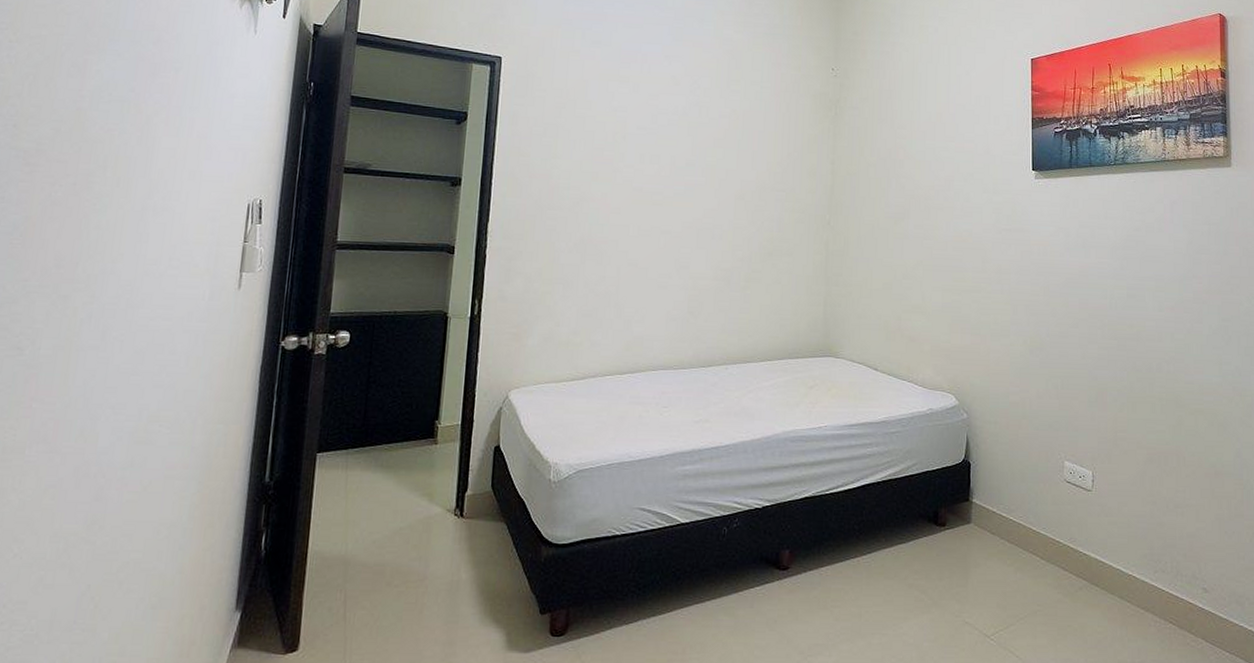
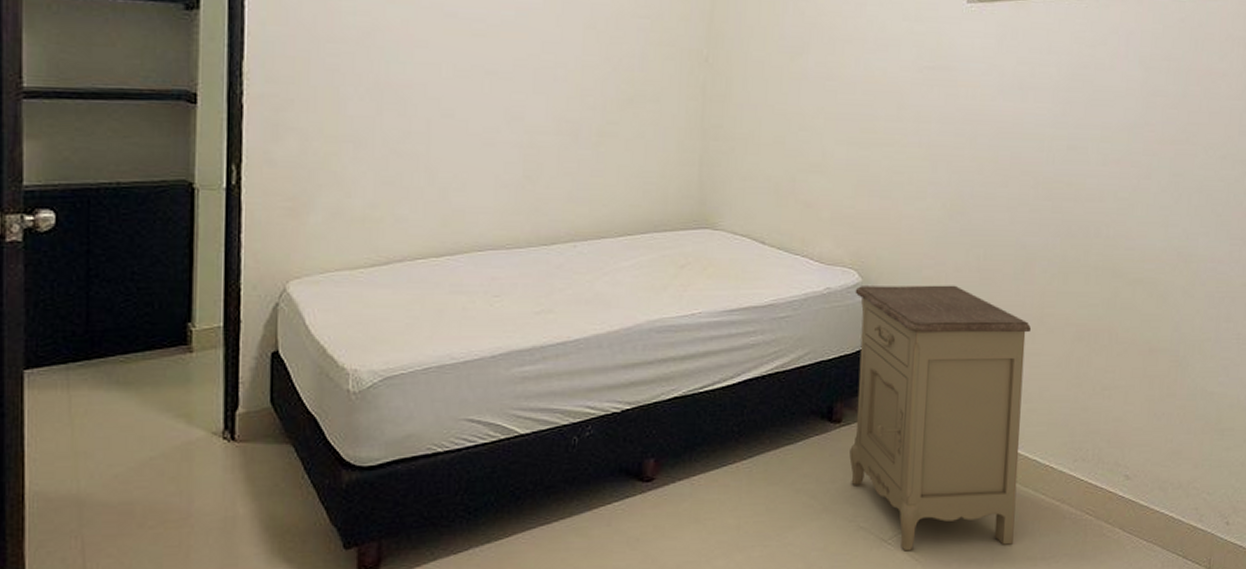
nightstand: none [953,408,1107,648] -> present [849,285,1032,551]

